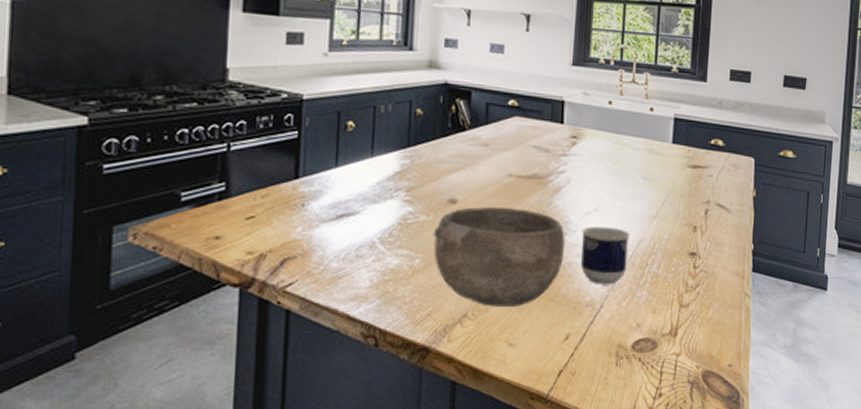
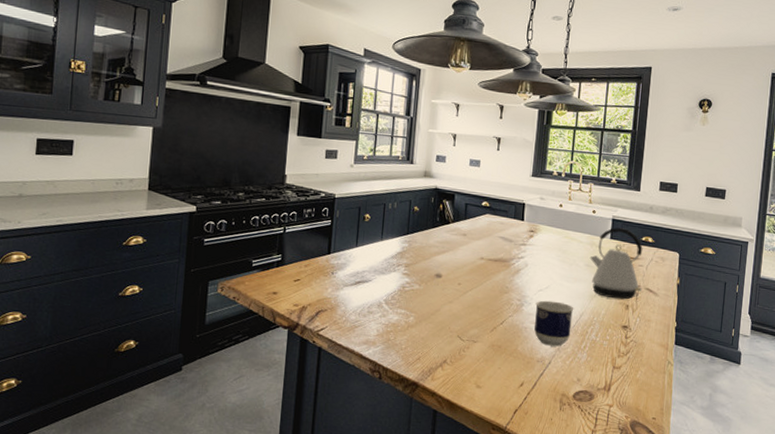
bowl: present [433,206,565,307] -> none [423,281,522,358]
kettle: none [647,129,713,220] -> present [589,227,643,300]

